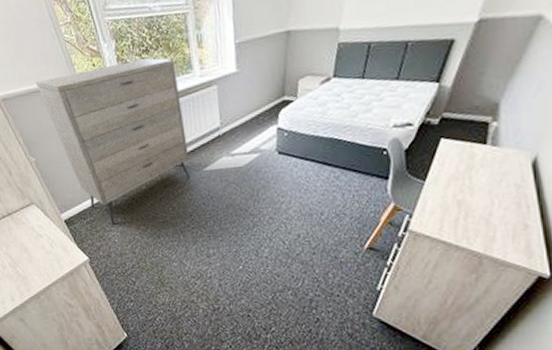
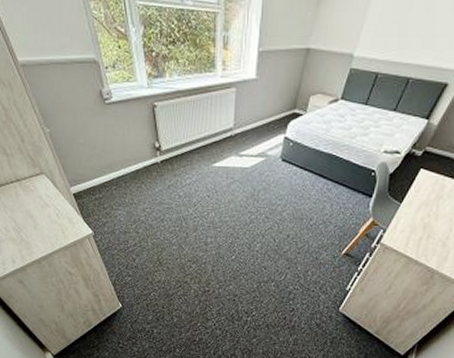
dresser: present [35,58,190,225] -> none [57,50,201,204]

